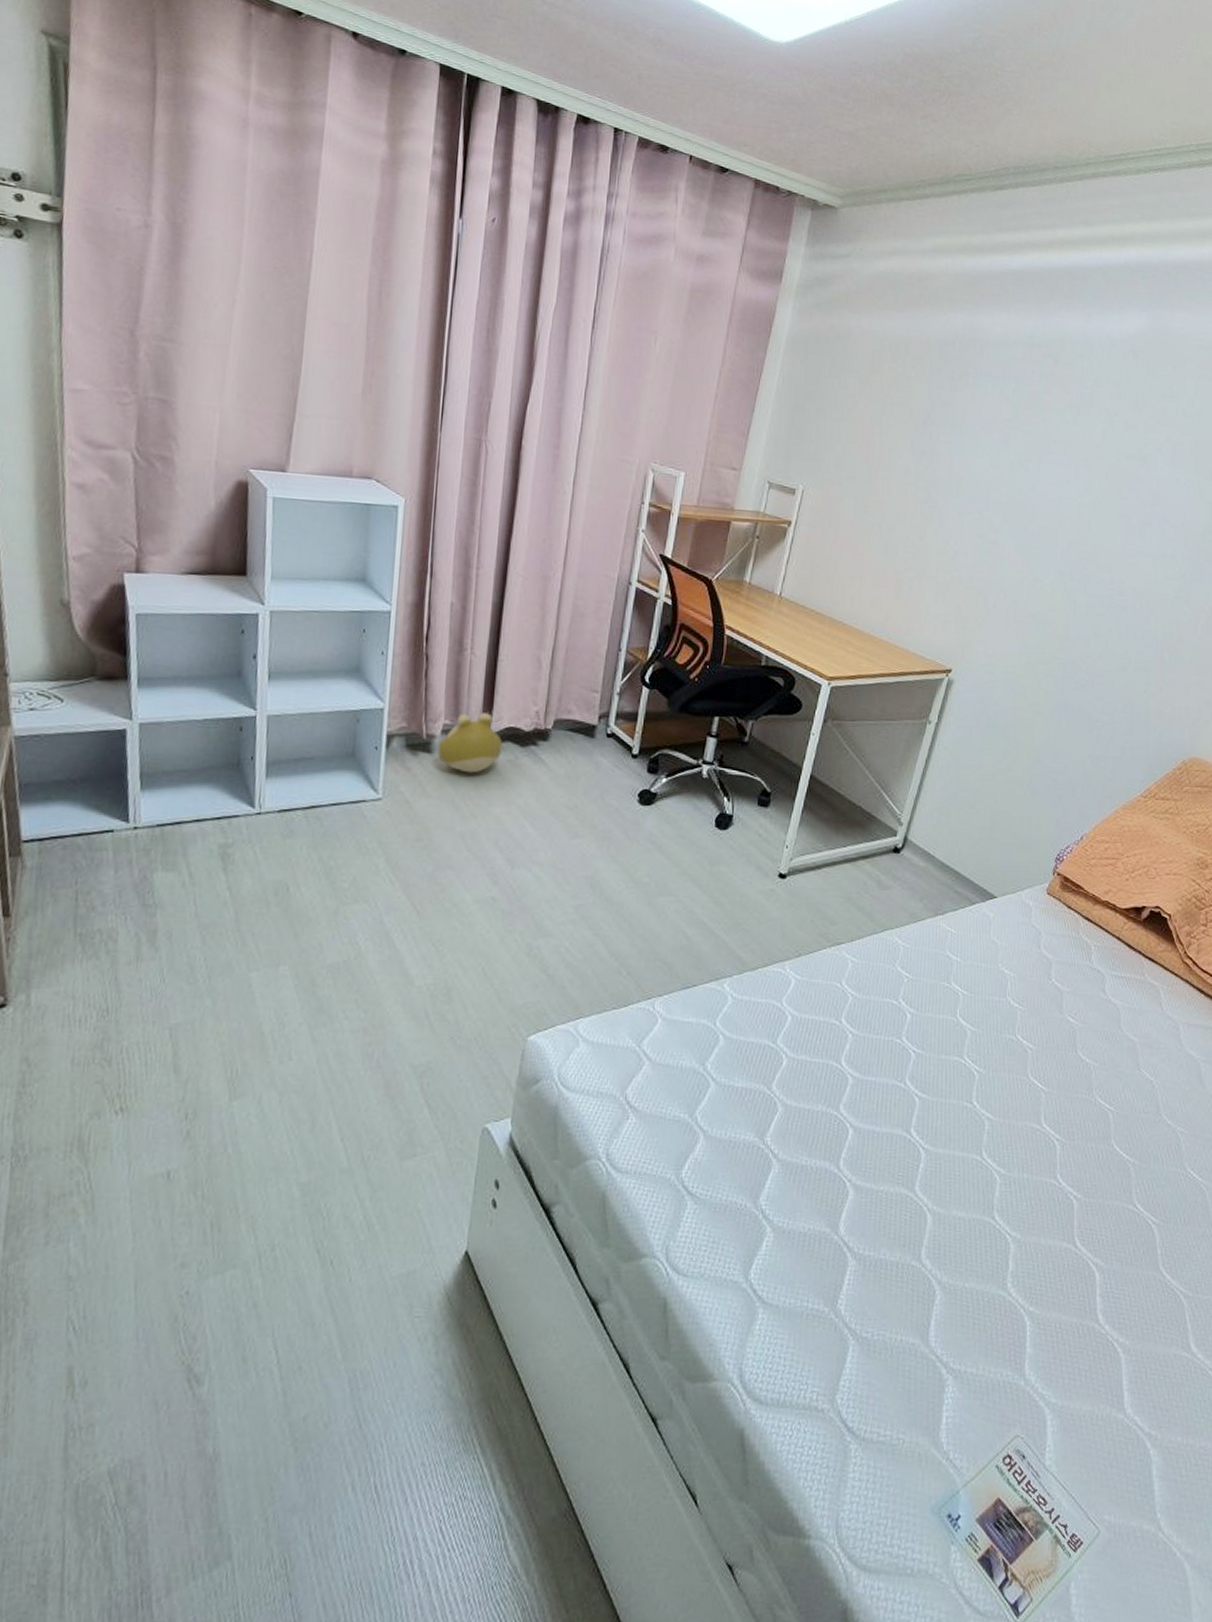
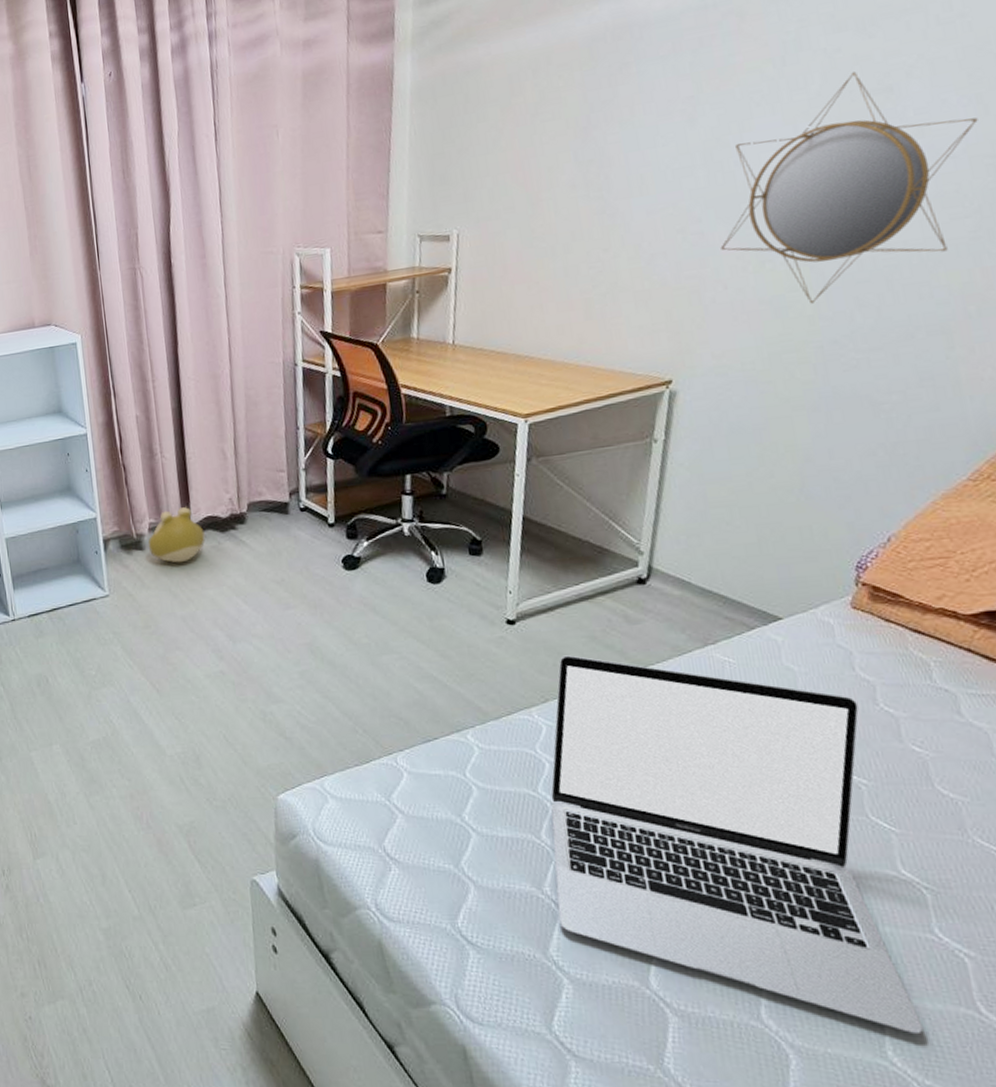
laptop: none [773,913,1037,1268] -> present [550,655,924,1035]
home mirror: none [1007,436,1195,625] -> present [720,71,978,304]

